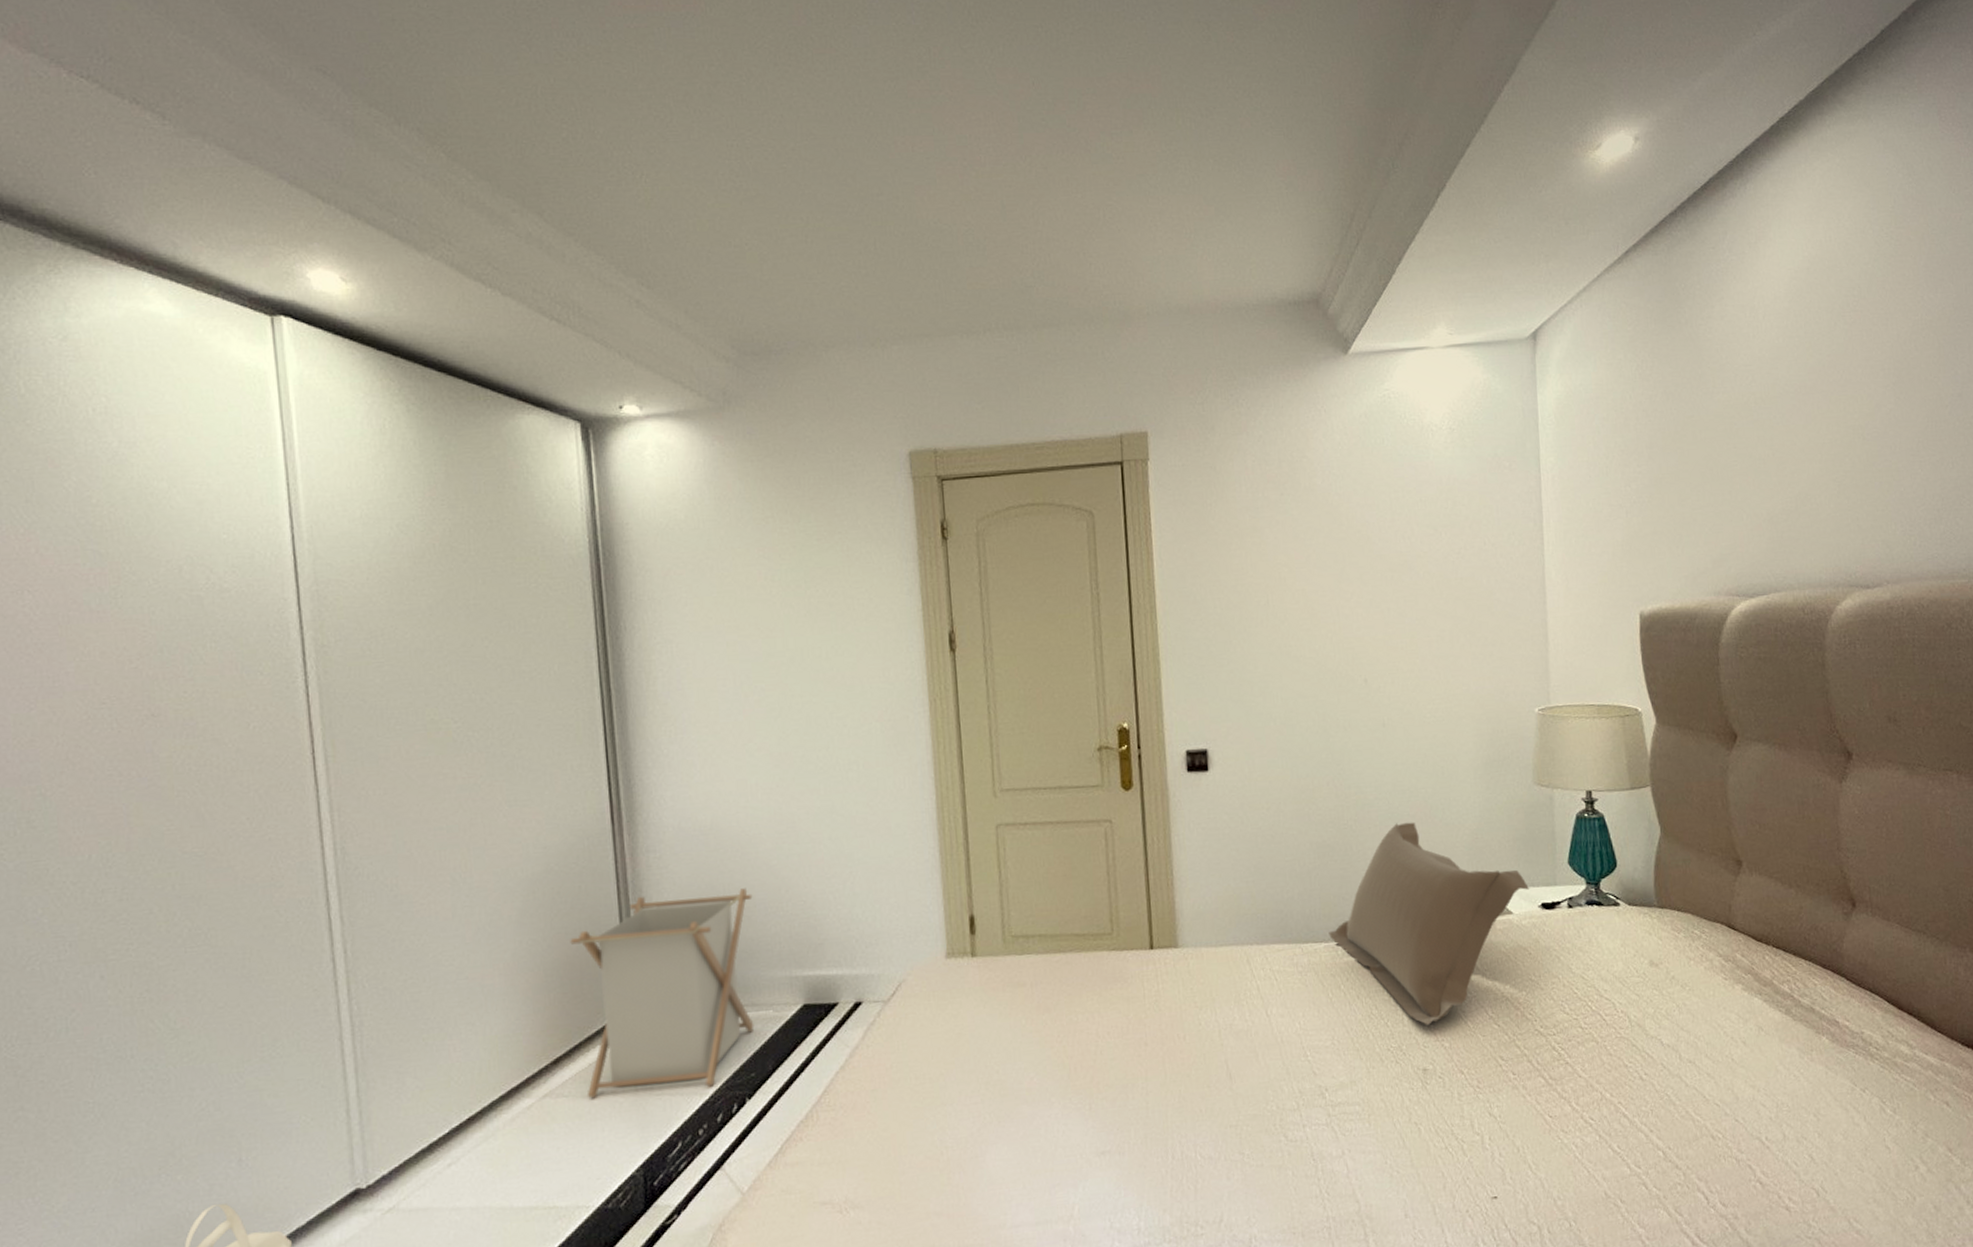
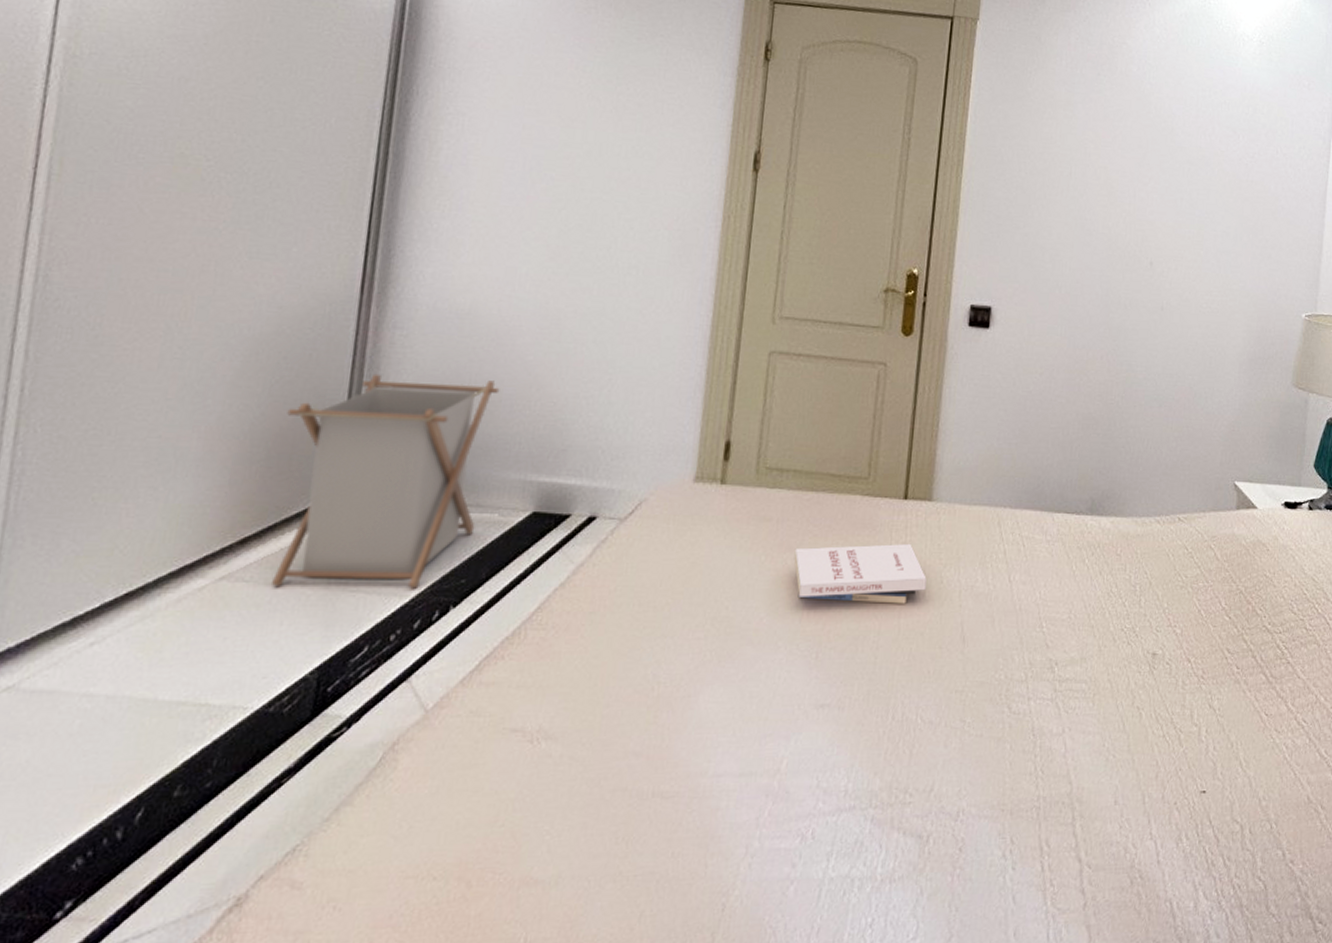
books: none [1052,992,1185,1056] -> present [793,544,927,604]
cushion: present [1329,822,1529,1025] -> none [1081,405,1275,609]

